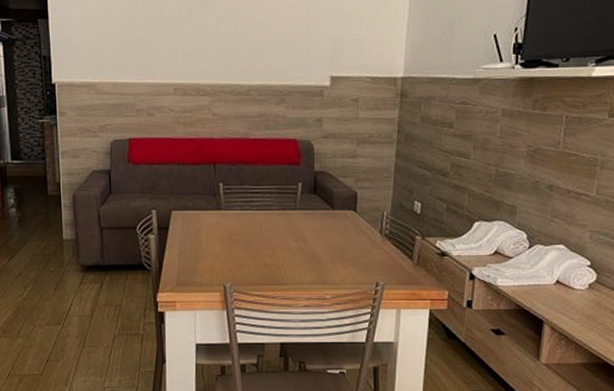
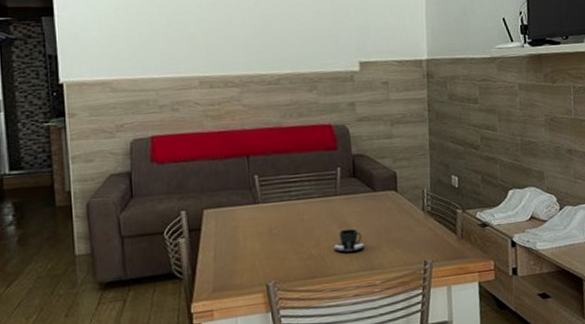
teacup: none [289,243,318,264] -> present [333,228,364,252]

